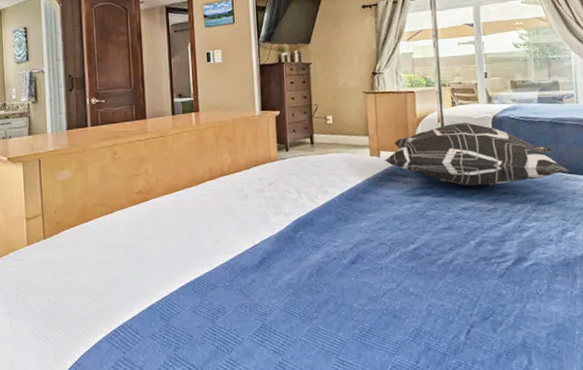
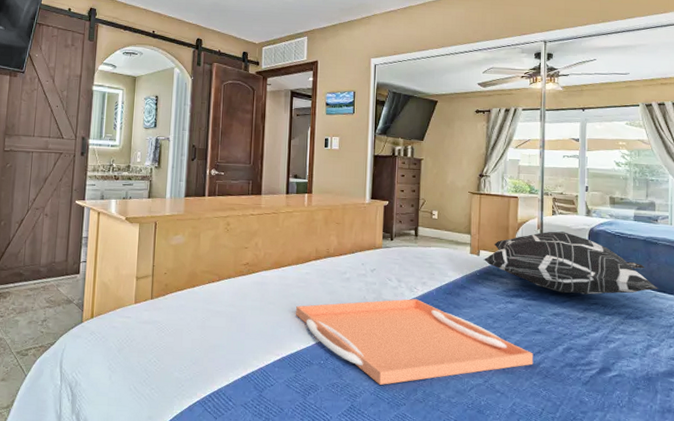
serving tray: none [195,209,446,300] -> present [296,299,534,385]

